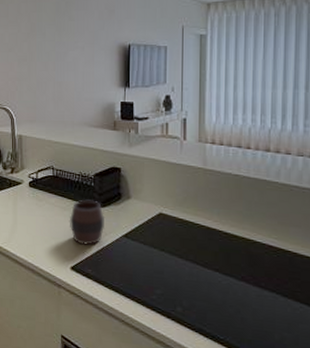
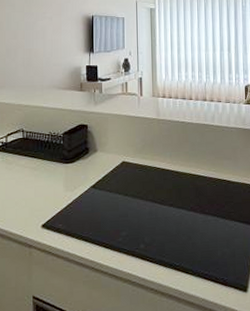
cup: present [69,199,105,246] -> none [39,157,75,202]

